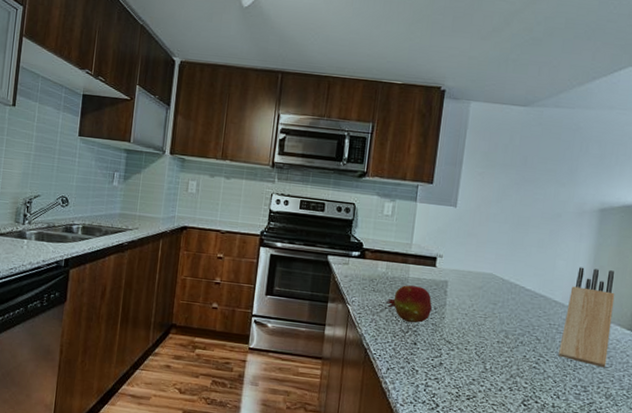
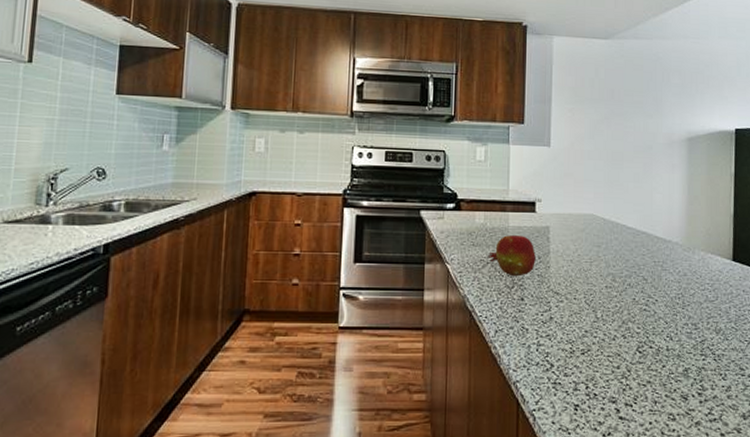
knife block: present [558,267,615,368] -> none [666,199,712,302]

